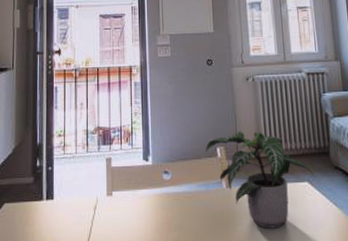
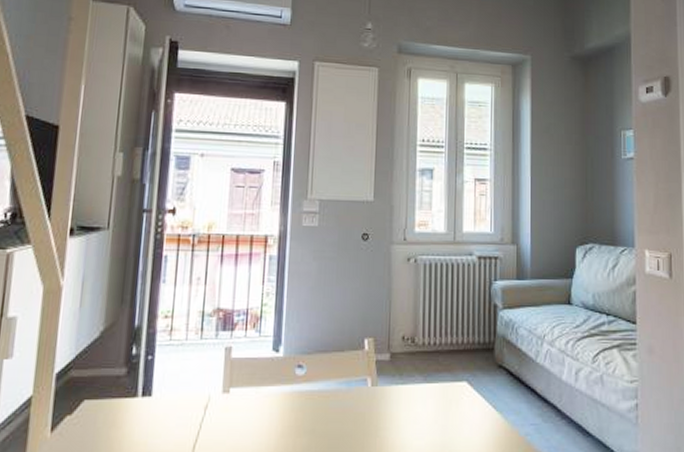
potted plant: present [205,131,313,229] -> none [351,320,474,434]

